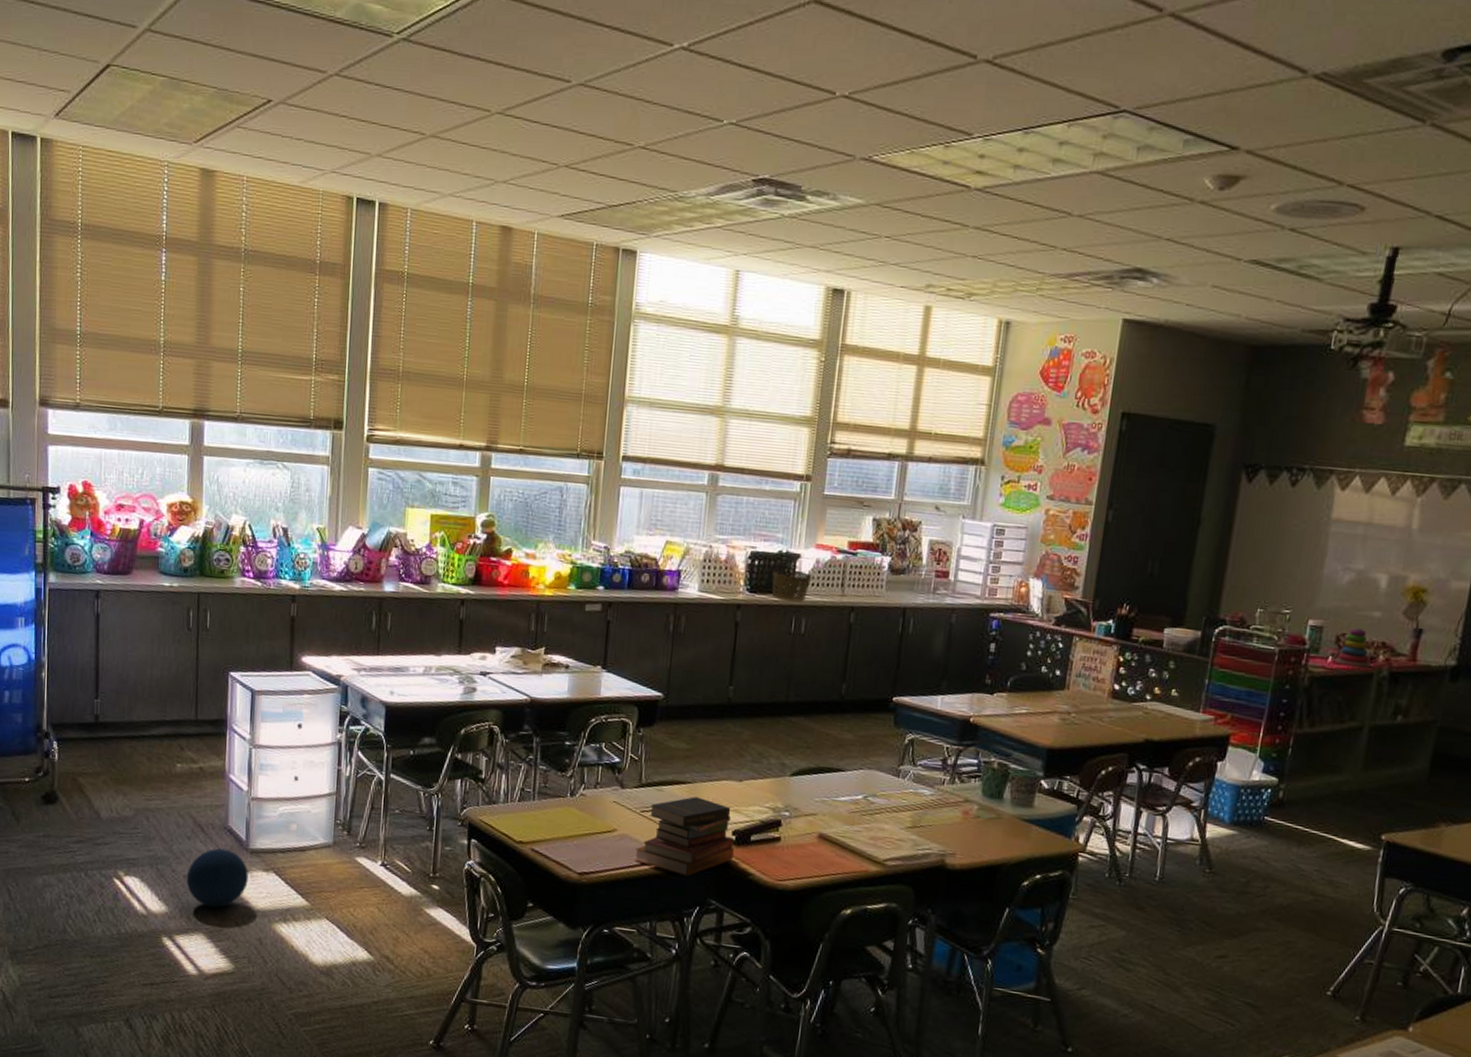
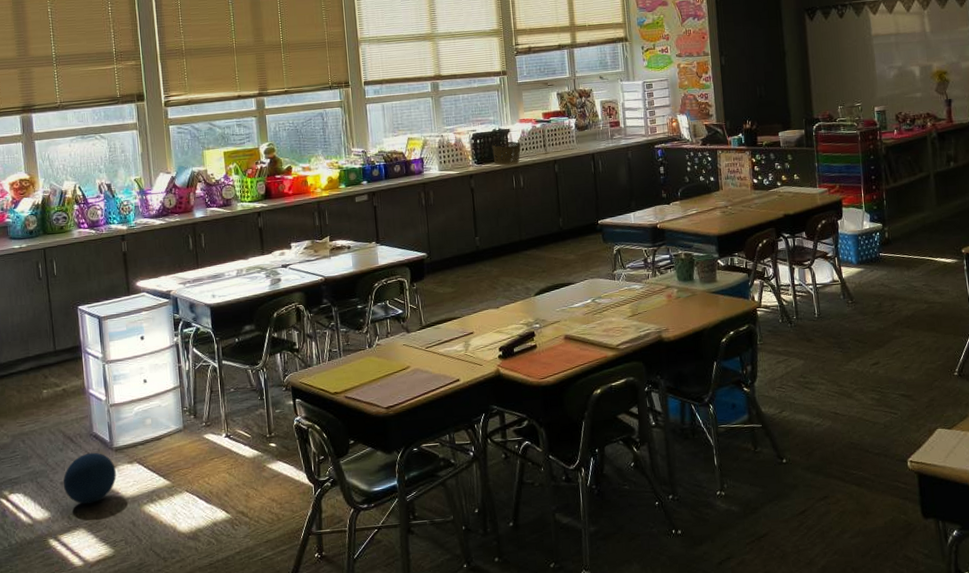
books: present [634,796,734,877] -> none [427,327,504,392]
stacking toy: present [1335,628,1370,668] -> none [899,107,923,135]

